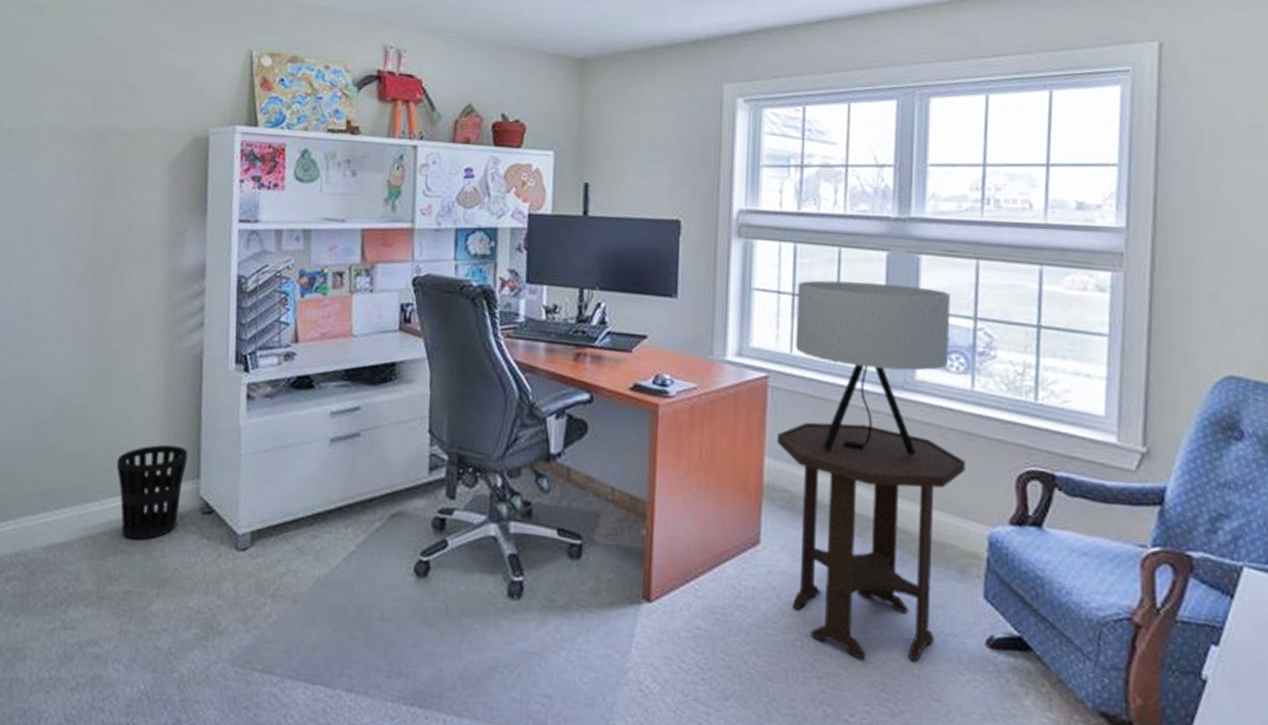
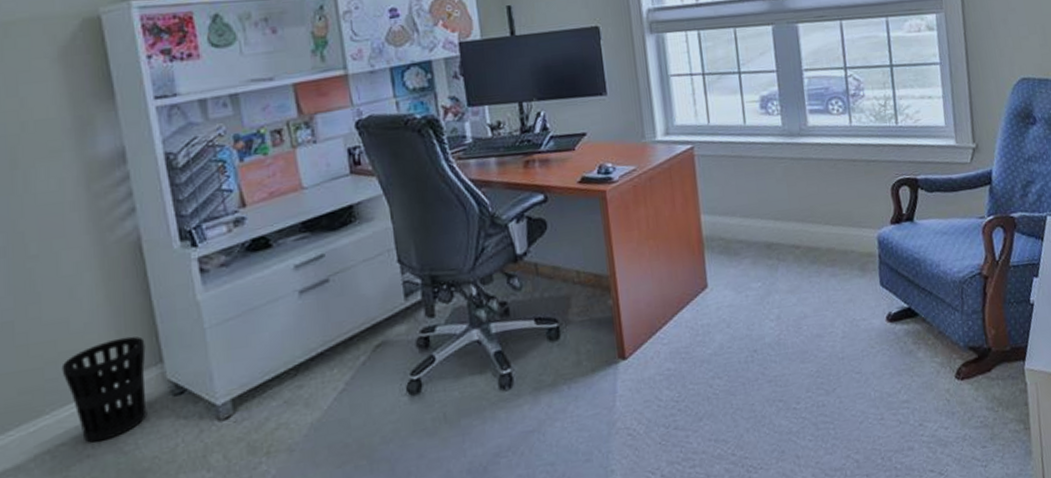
side table: present [777,421,966,662] -> none [708,170,854,358]
table lamp: present [796,280,950,456] -> none [705,50,831,199]

